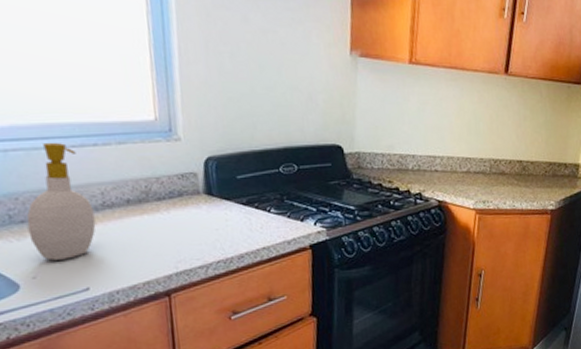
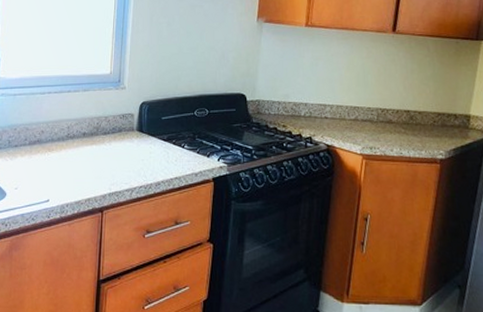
soap bottle: present [26,142,96,261] -> none [18,89,61,176]

